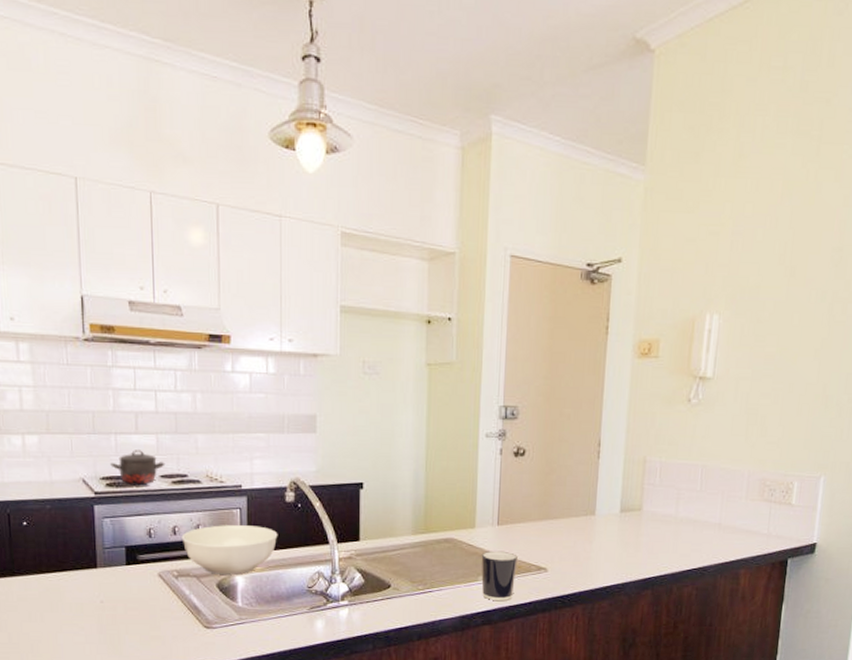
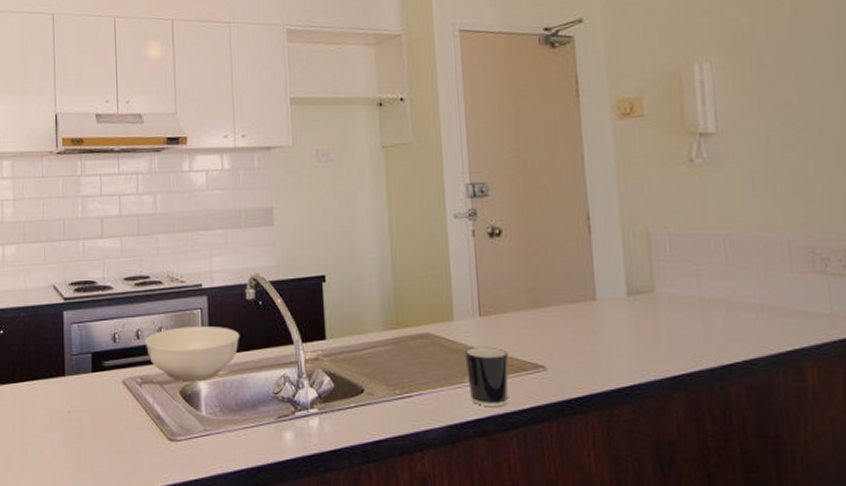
cooking pot: present [110,450,165,485] -> none [78,254,129,289]

